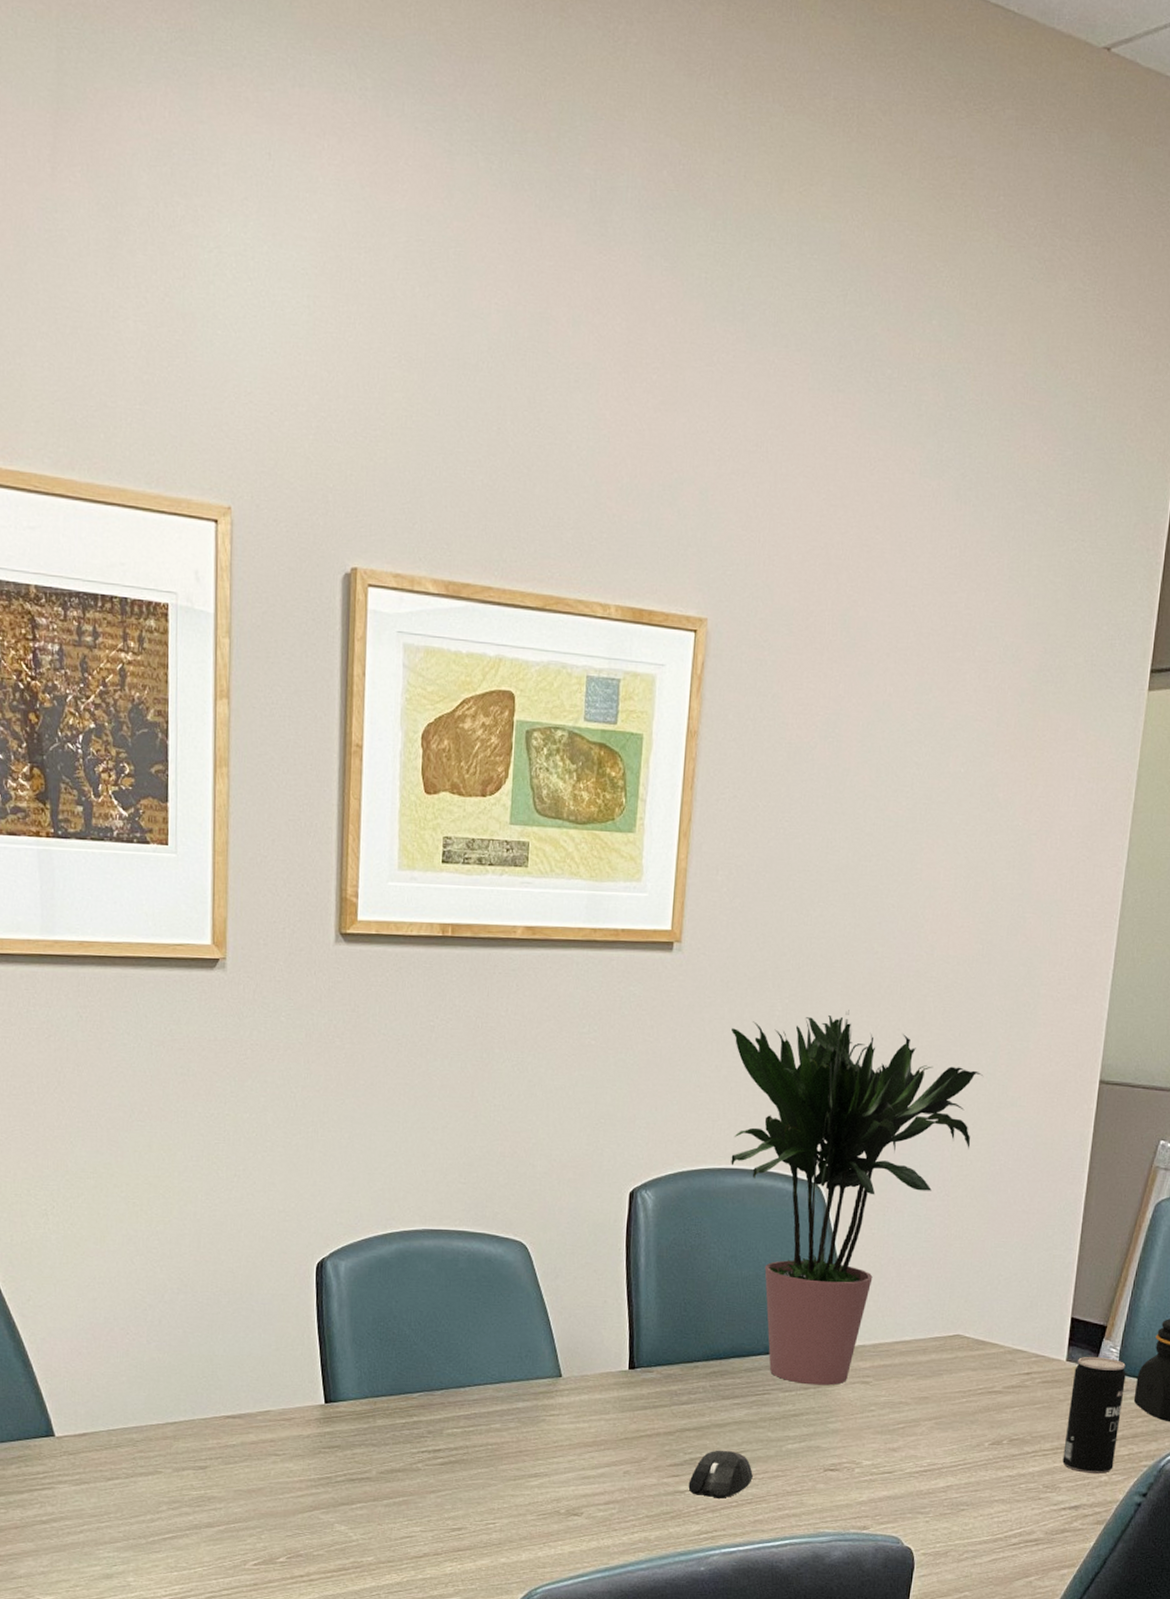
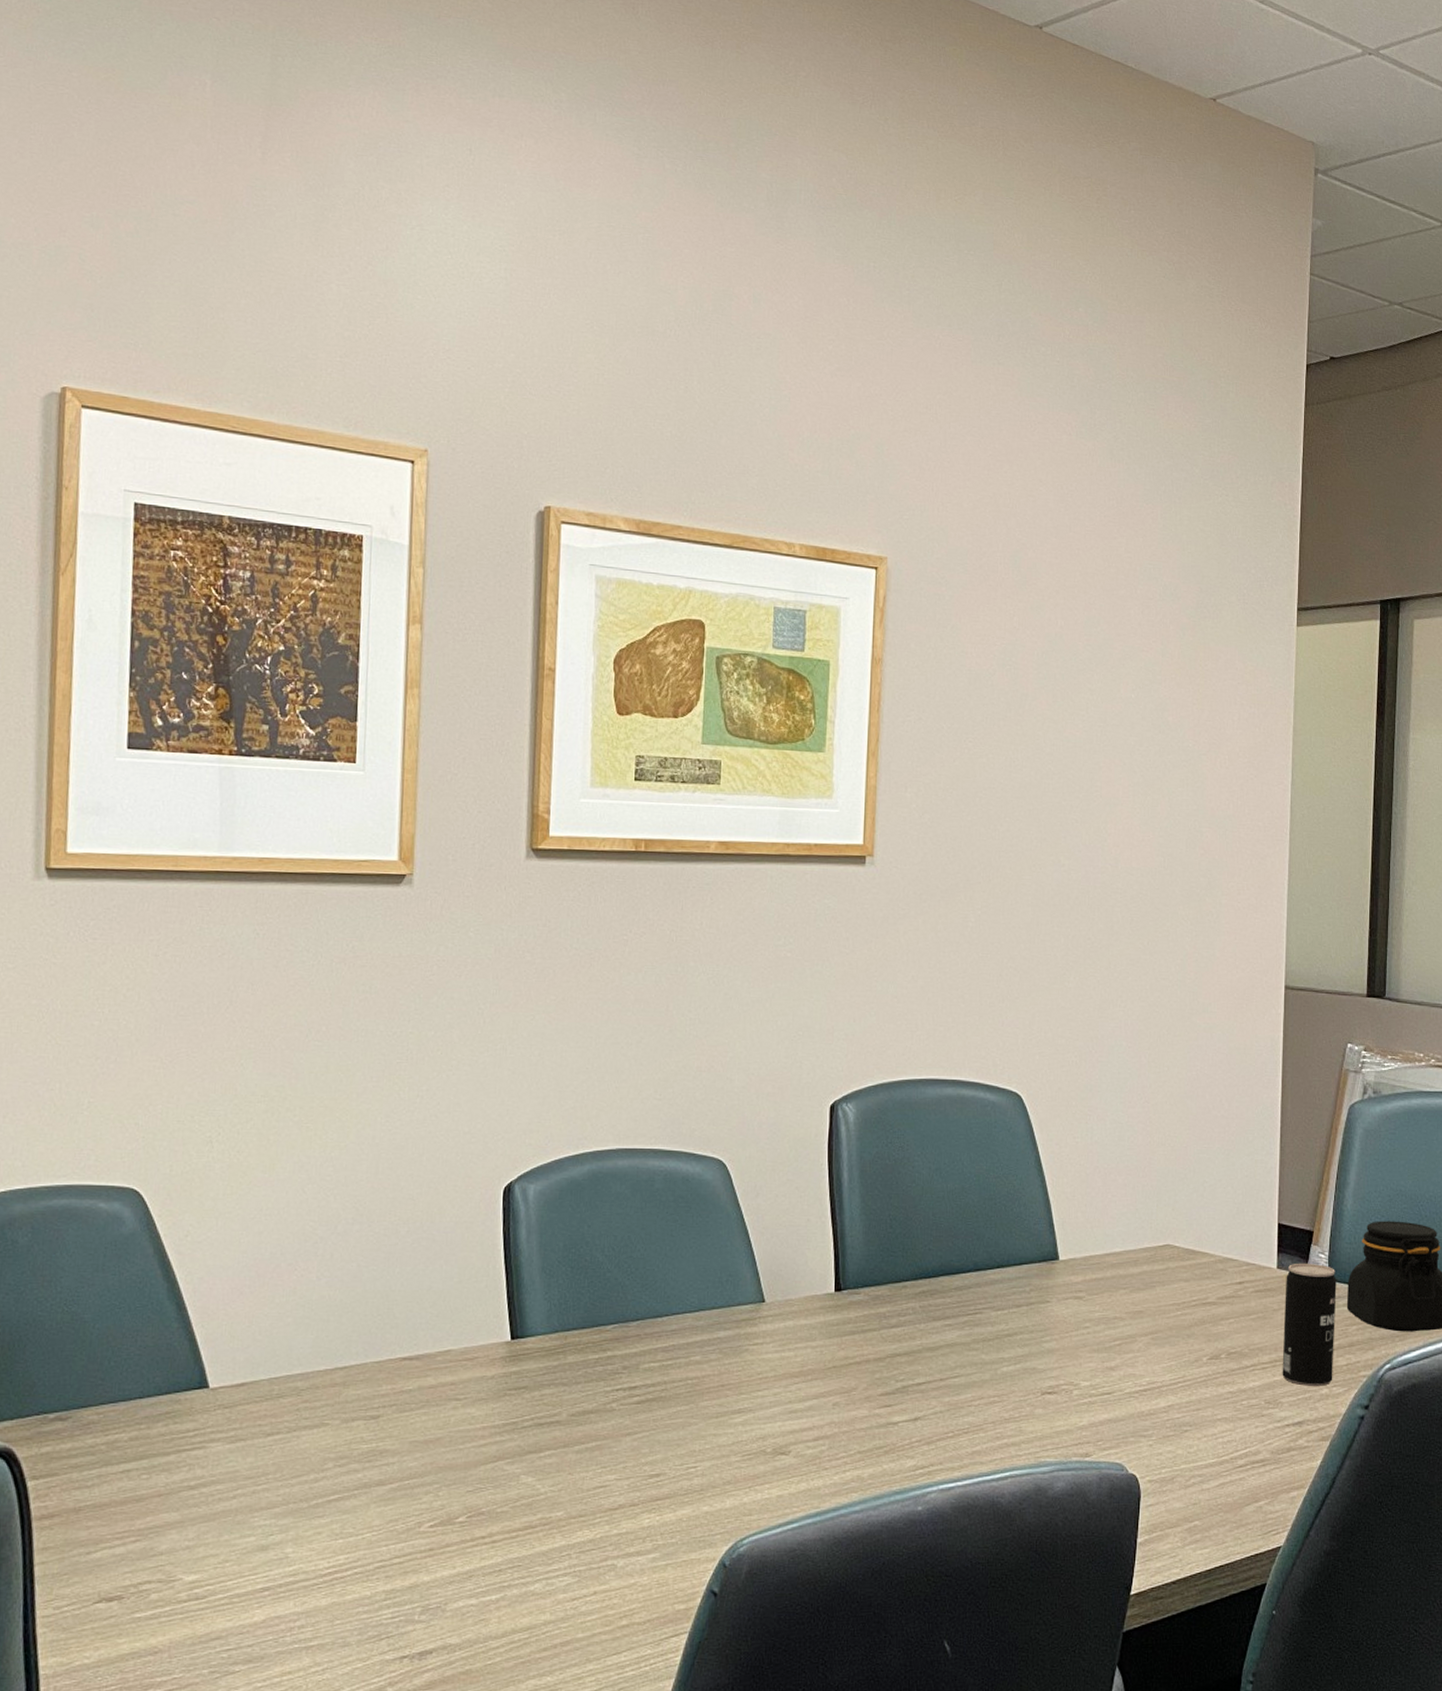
mouse: present [688,1450,753,1498] -> none [901,1375,968,1429]
potted plant: present [731,1010,984,1386] -> none [926,920,1174,1302]

